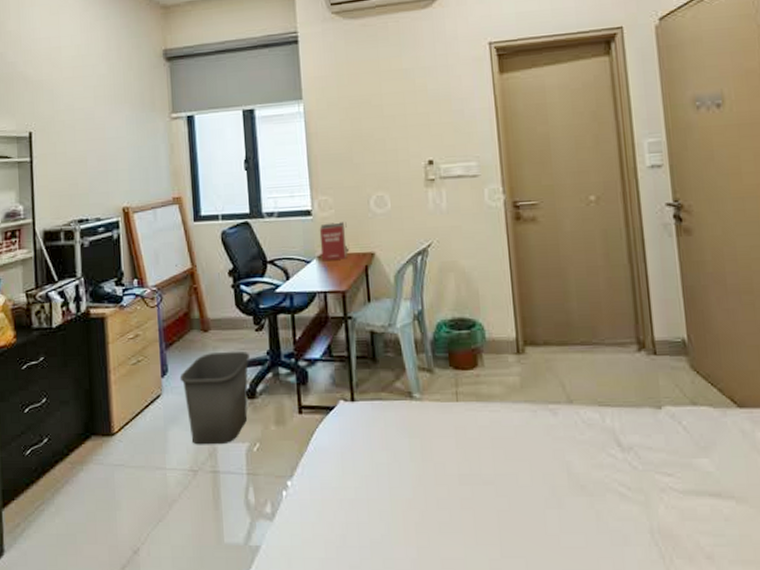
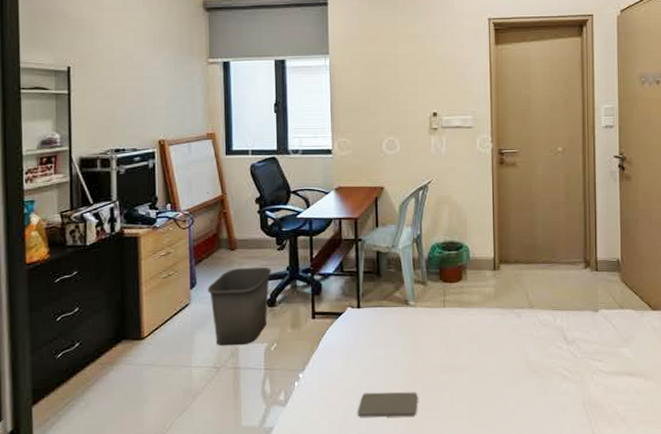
books: present [319,222,350,262] -> none [338,160,363,193]
phone: none [357,507,432,540] -> present [357,392,418,417]

